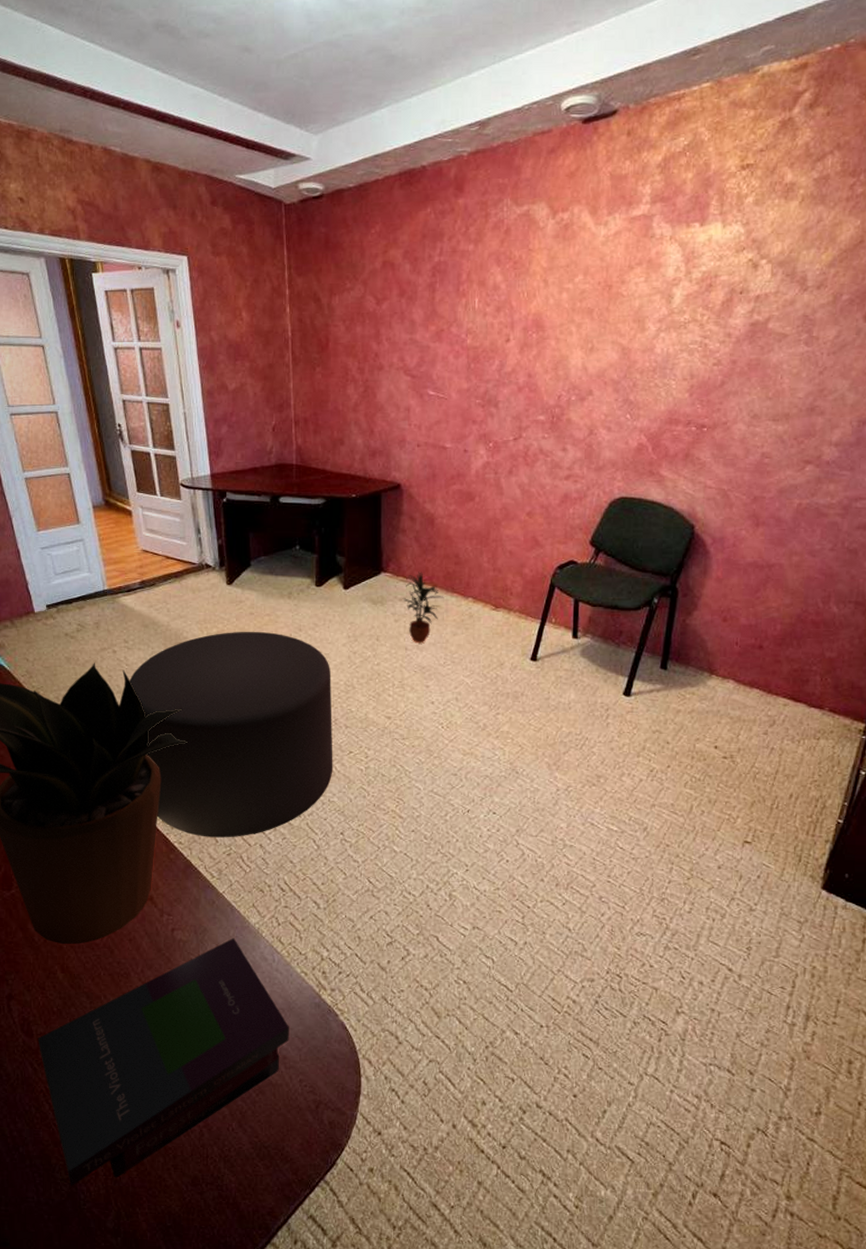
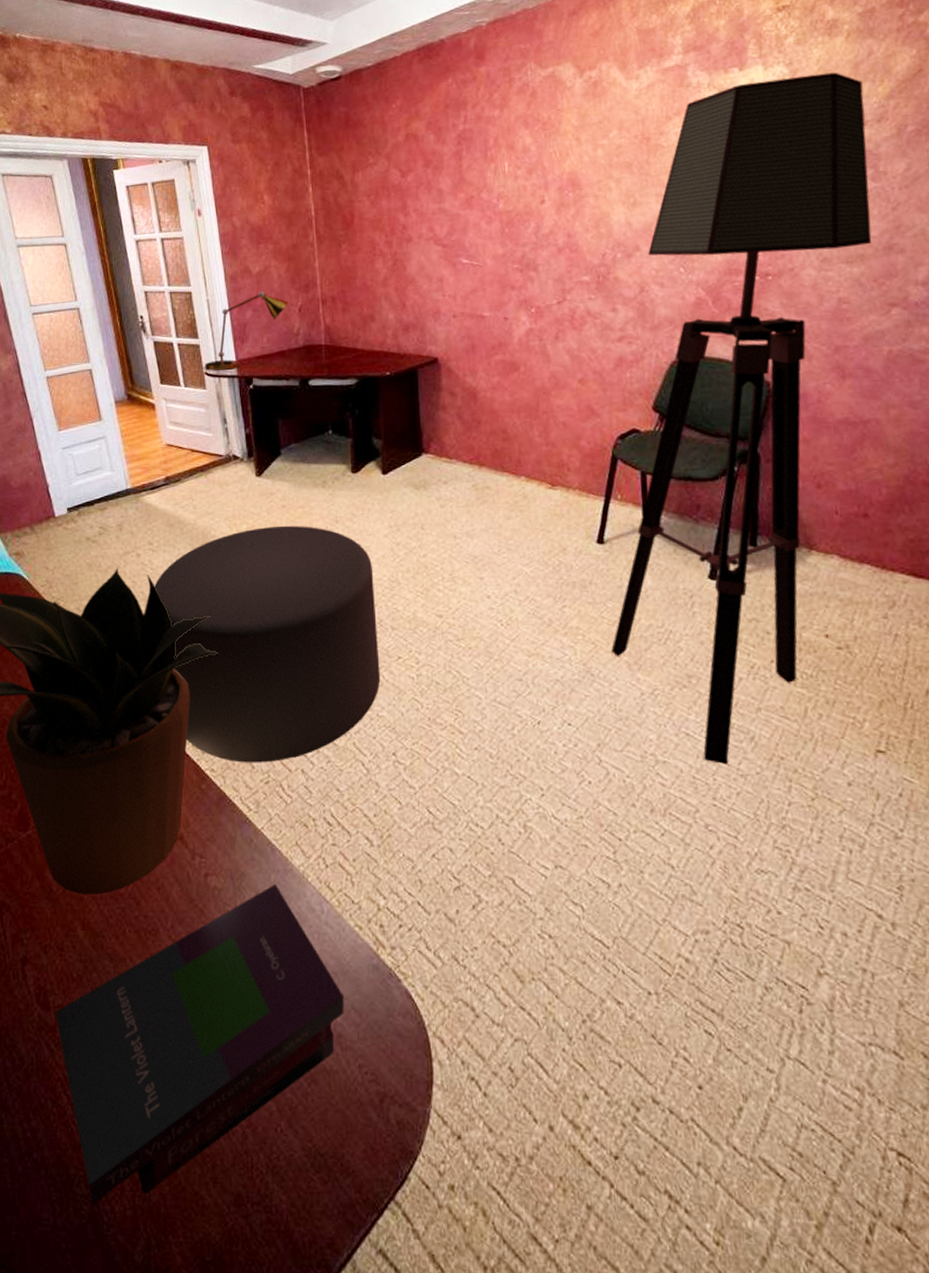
desk lamp: none [178,407,263,482] -> present [203,291,289,371]
potted plant: present [402,572,443,642] -> none [447,451,492,529]
floor lamp: none [535,236,809,849] -> present [611,72,872,764]

